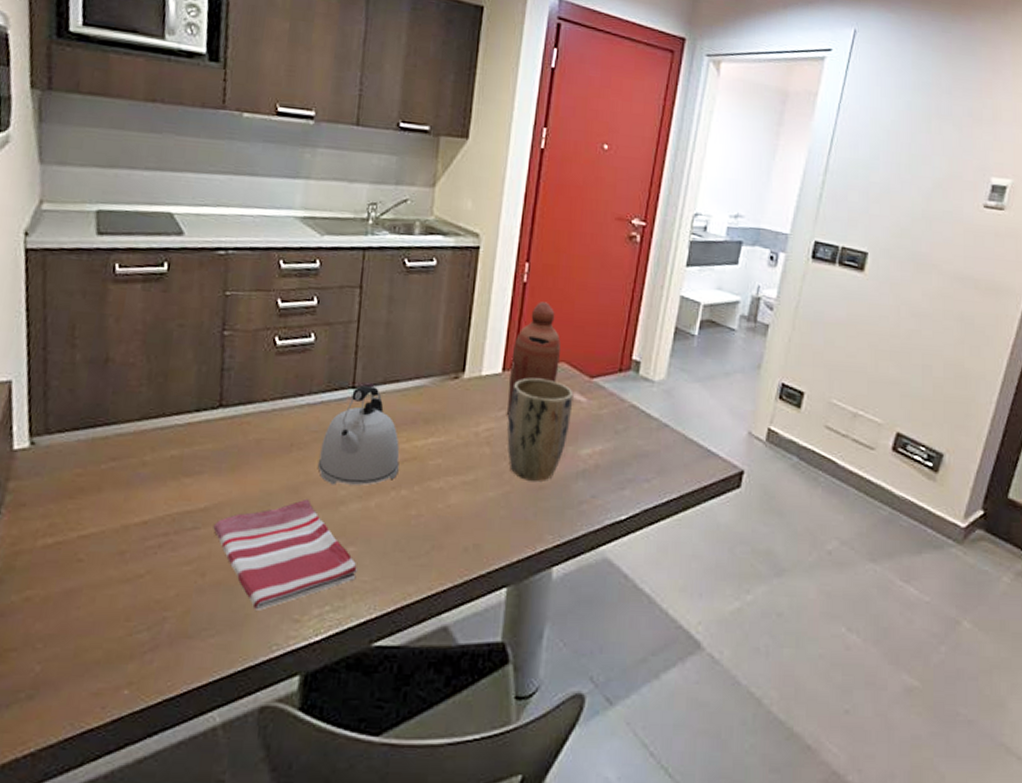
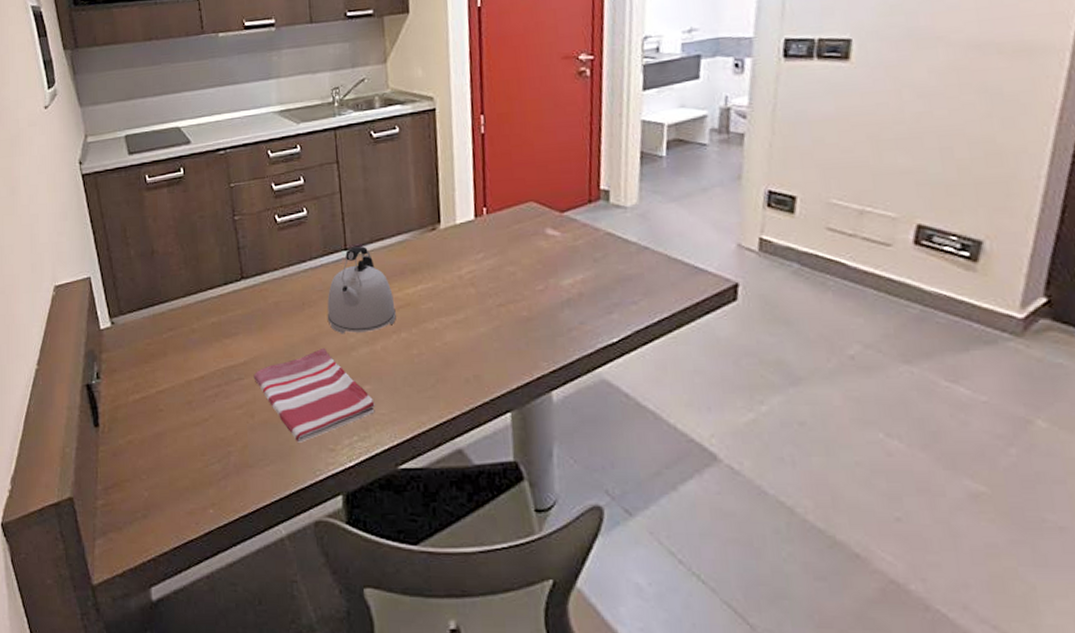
bottle: present [507,301,561,416] -> none [481,148,528,258]
plant pot: present [507,378,574,481] -> none [486,219,548,314]

